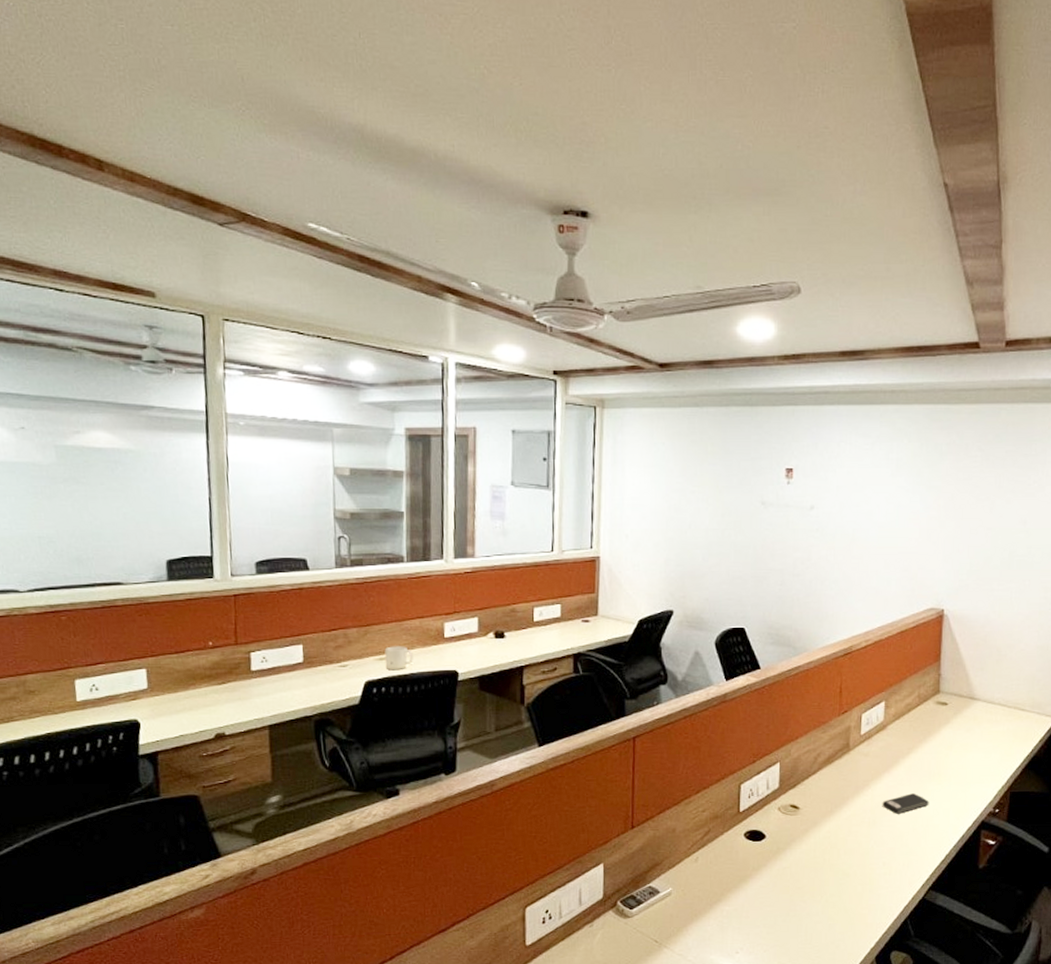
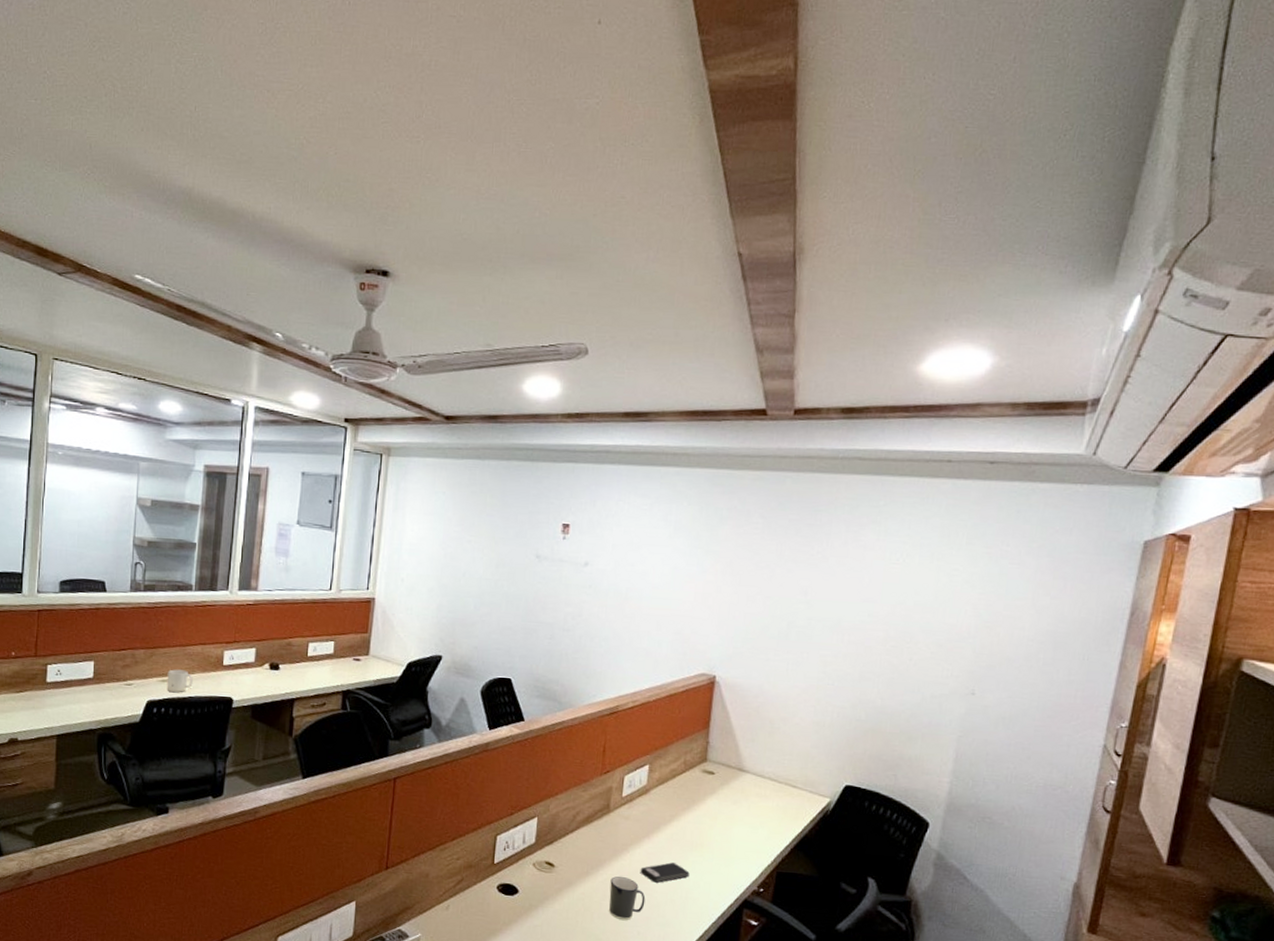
mug: none [854,811,889,854] -> present [609,876,646,921]

